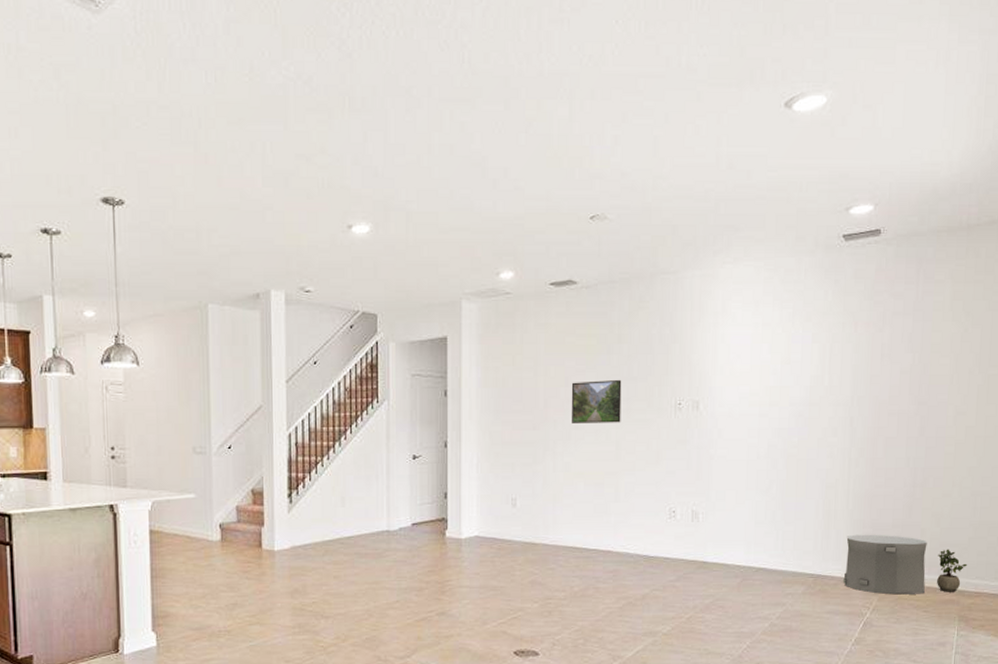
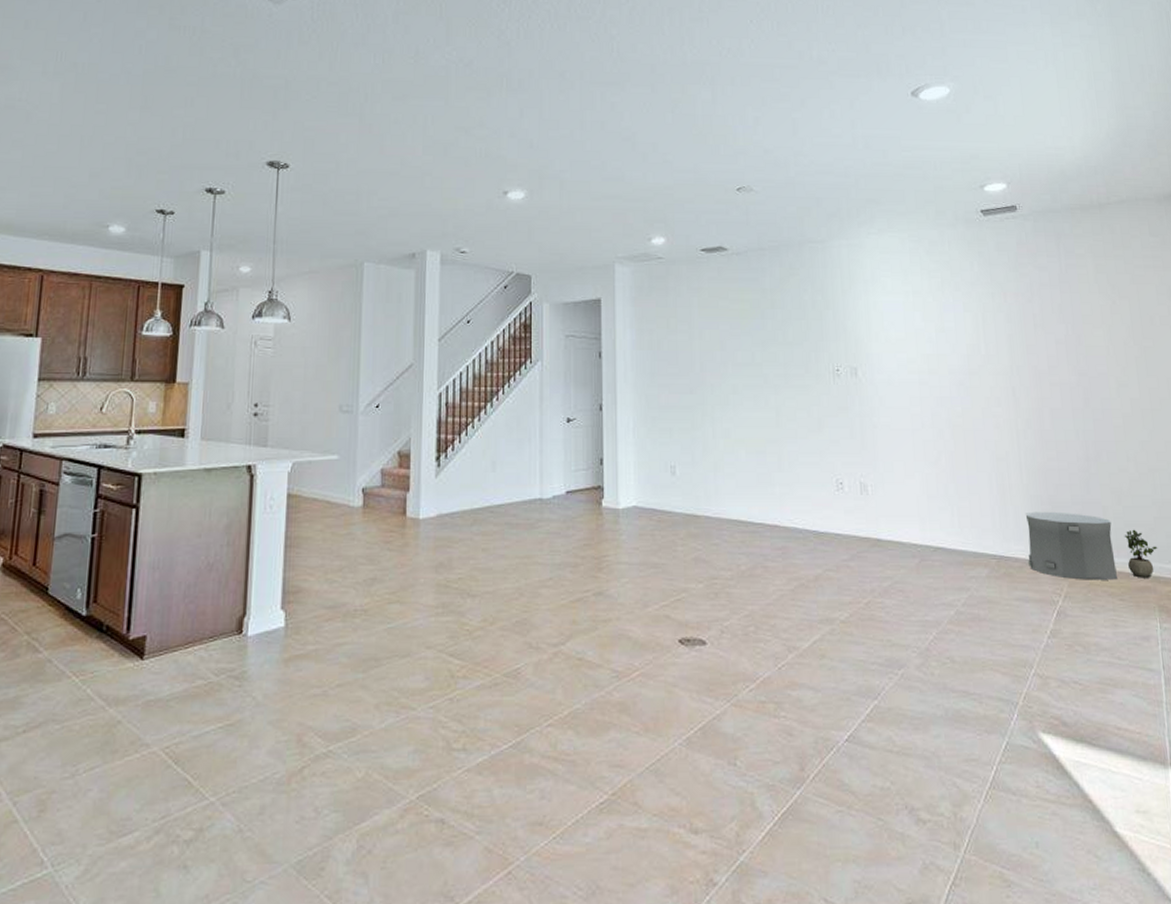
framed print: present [571,379,622,423] -> none [727,344,779,388]

